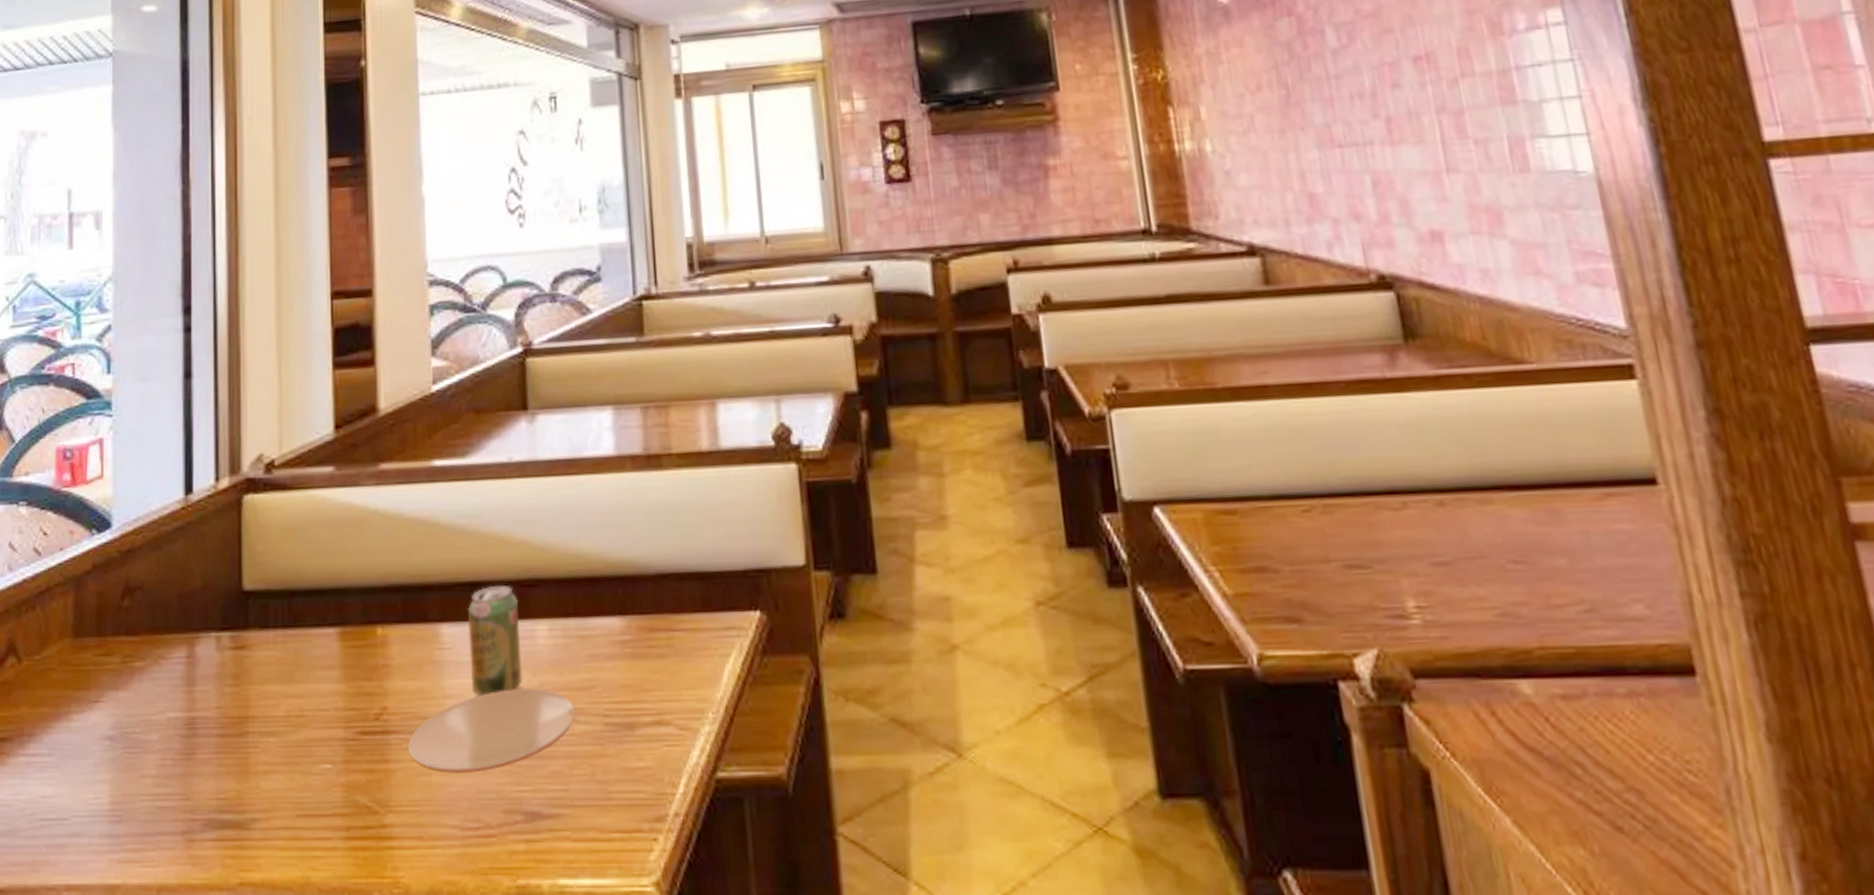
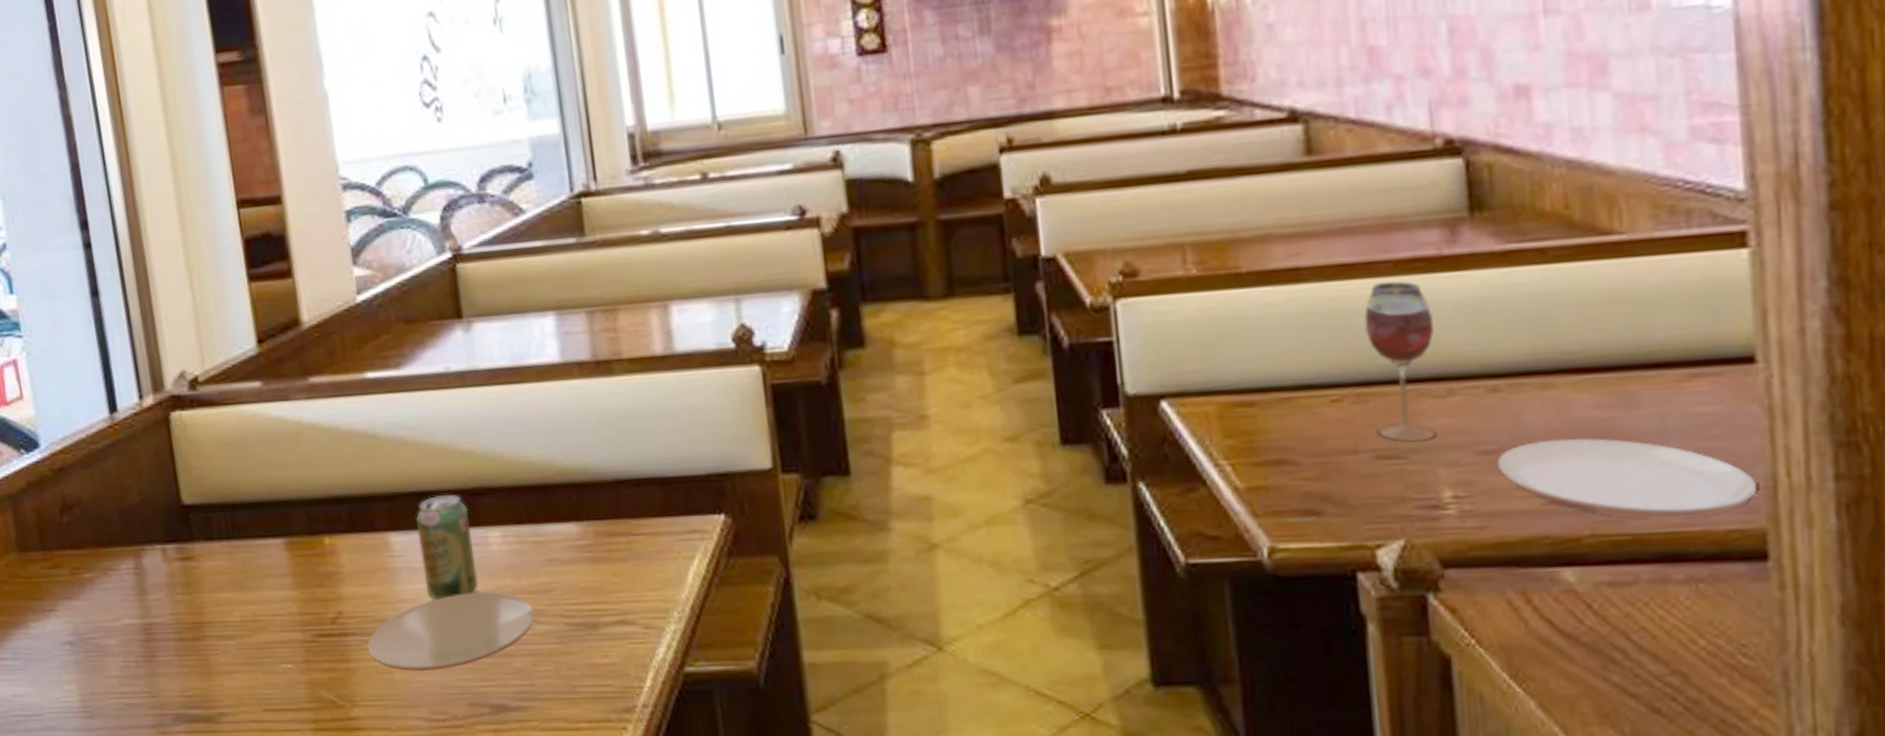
wineglass: none [1324,400,1395,553] -> present [1363,281,1435,443]
plate: none [1450,552,1676,632] -> present [1497,438,1756,519]

